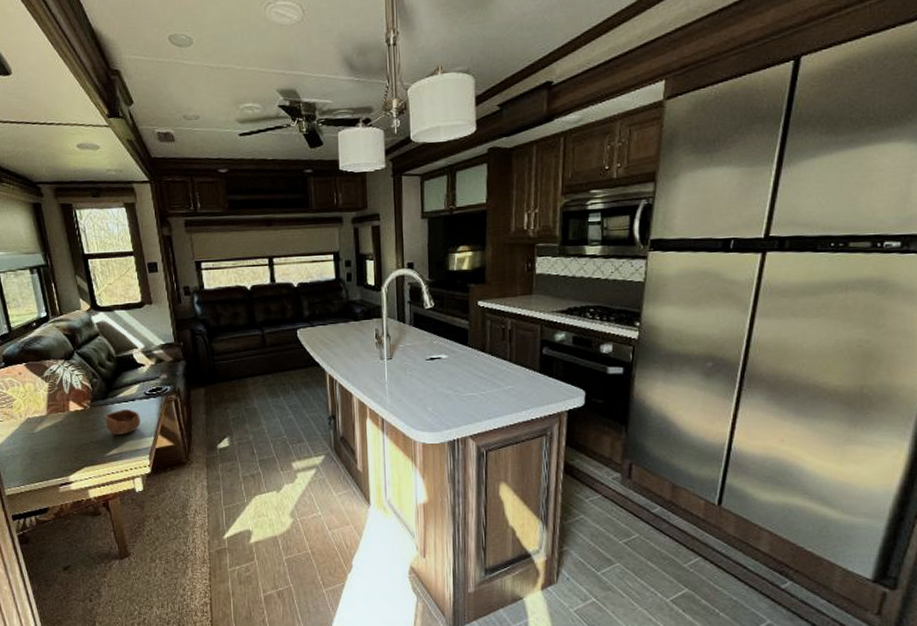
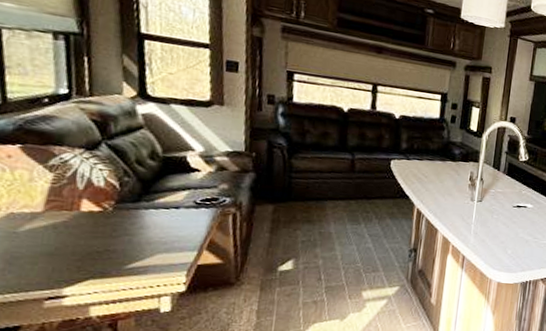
bowl: present [104,408,140,435] -> none [130,216,183,246]

